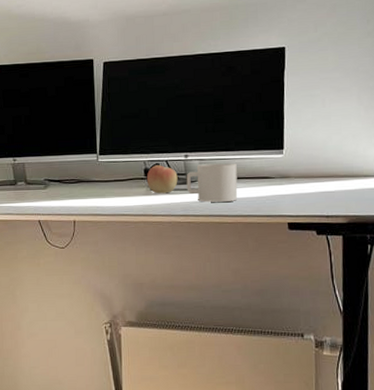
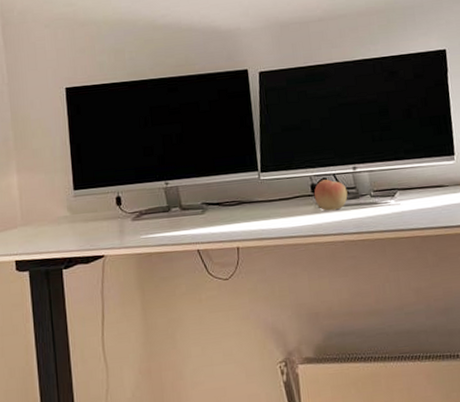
mug: present [186,163,238,202] -> none [356,172,412,217]

